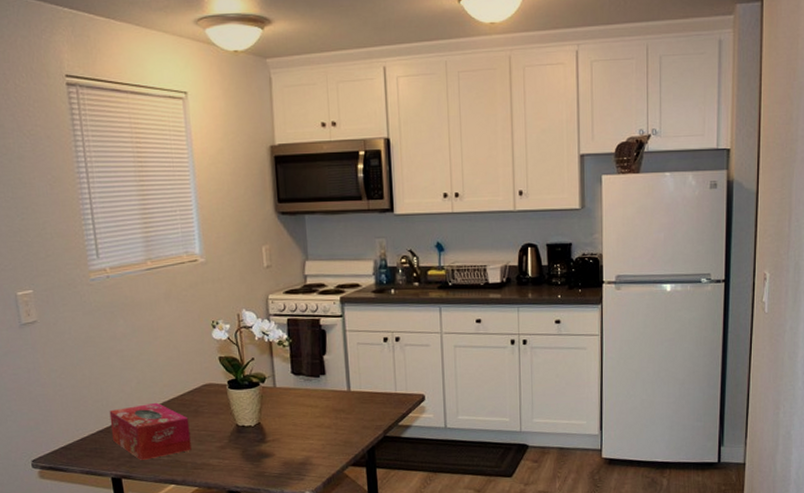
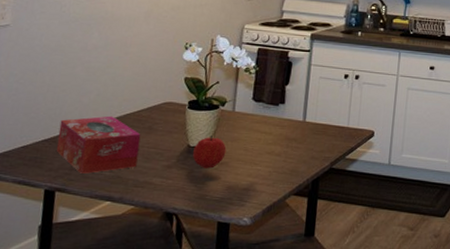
fruit: none [243,414,276,446] -> present [193,136,227,169]

